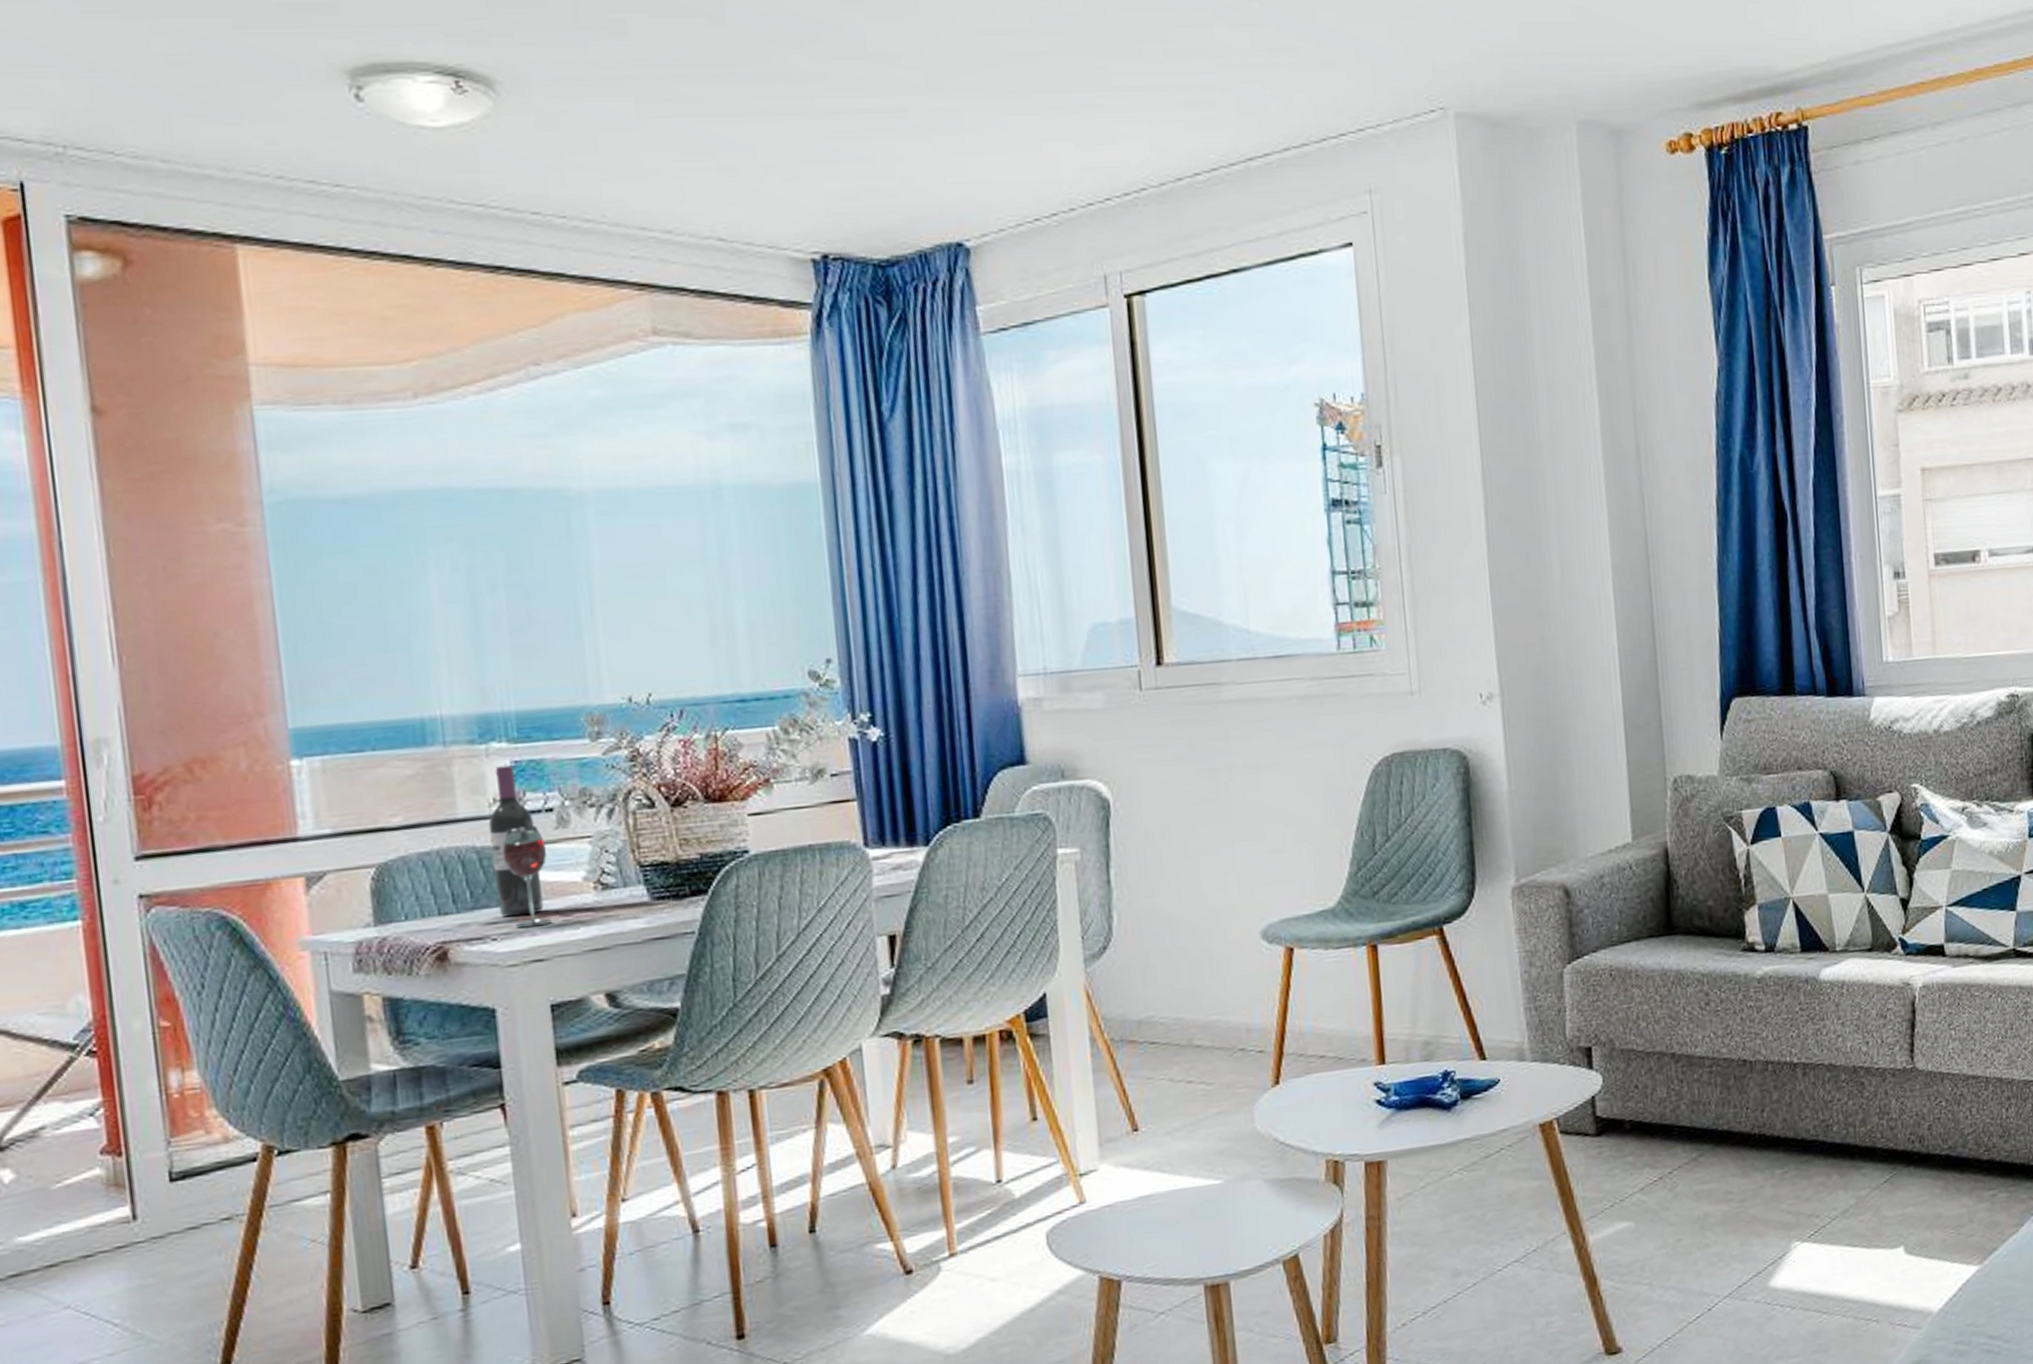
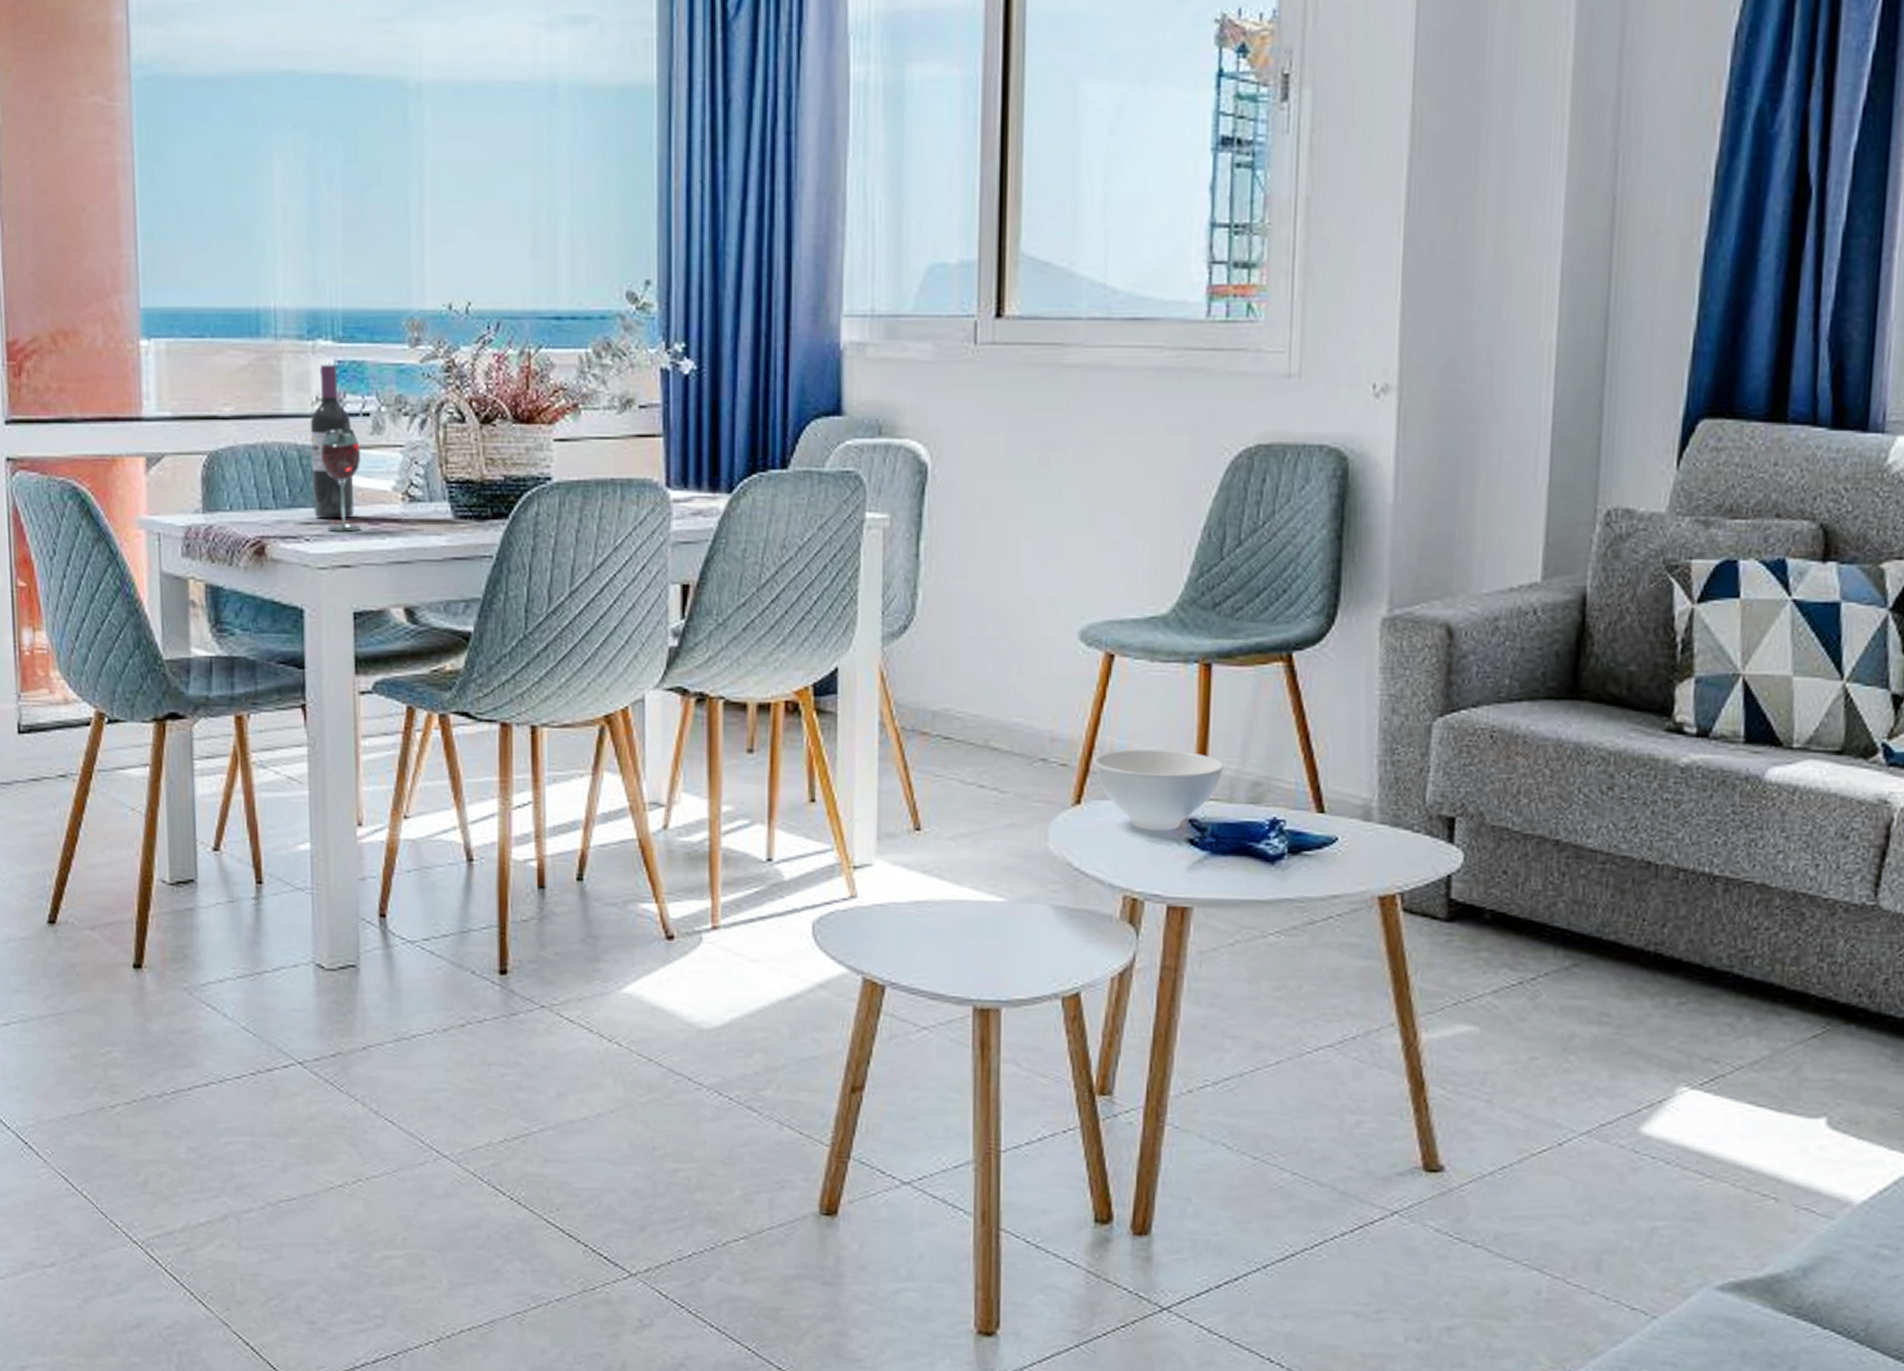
bowl: none [1285,1024,1398,1098] -> present [1092,749,1224,831]

